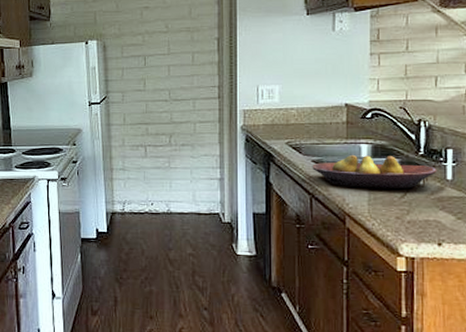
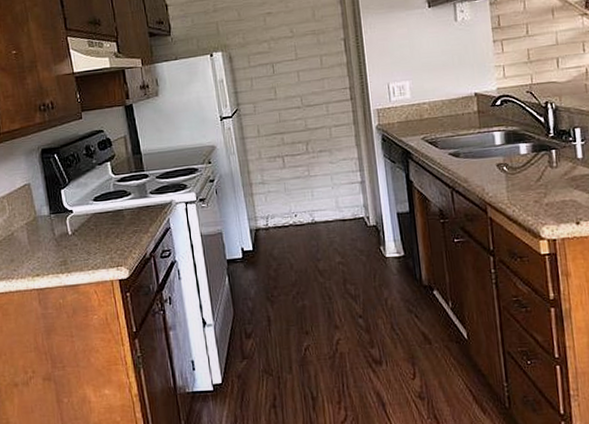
fruit bowl: present [312,155,437,189] -> none [449,141,568,176]

